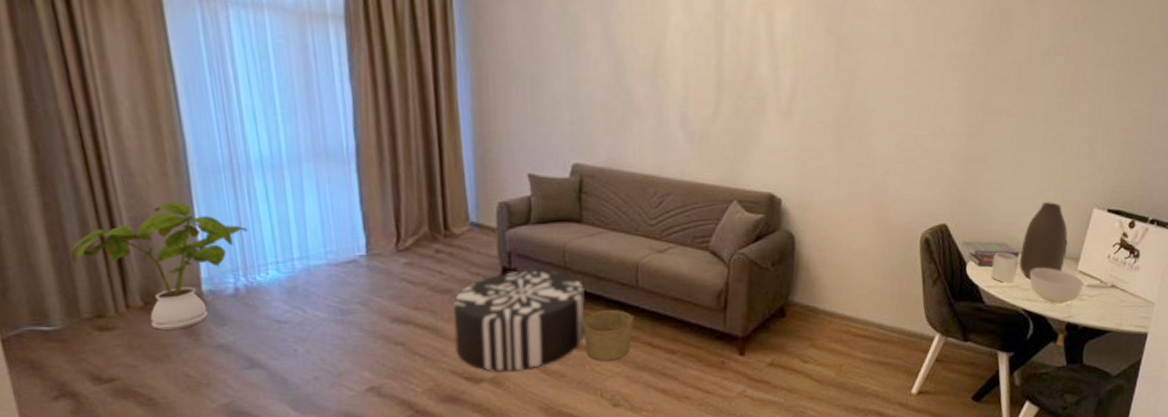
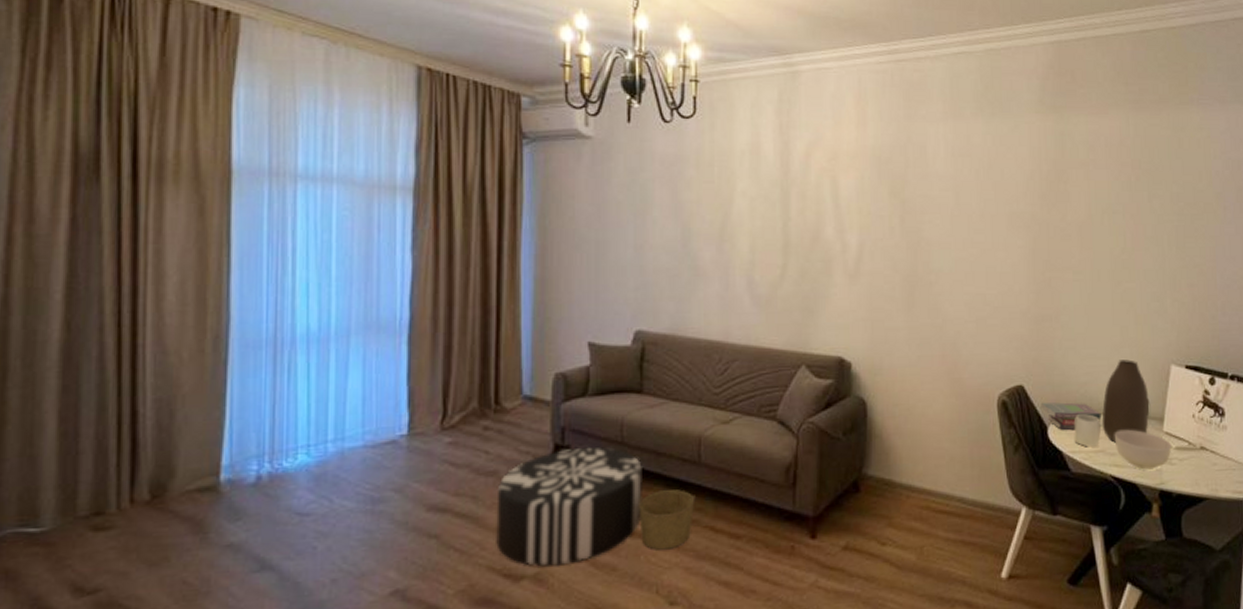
house plant: present [70,202,249,330] -> none [80,381,283,528]

